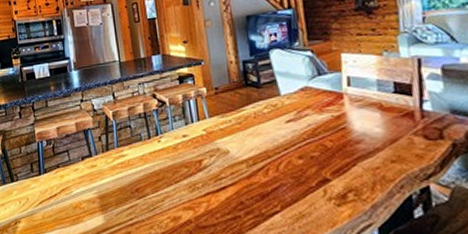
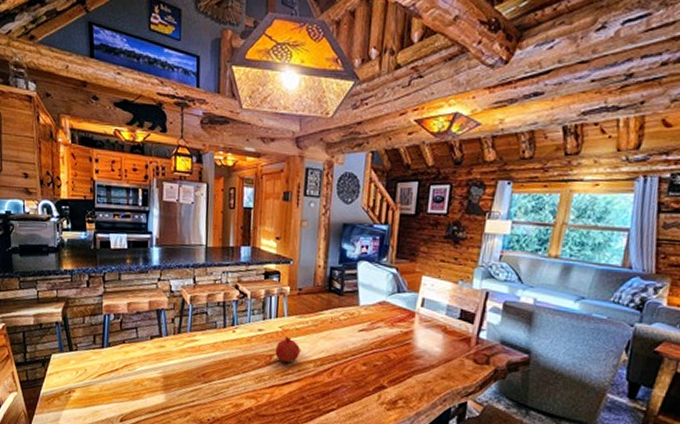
fruit: none [203,138,229,167] -> present [275,336,300,363]

